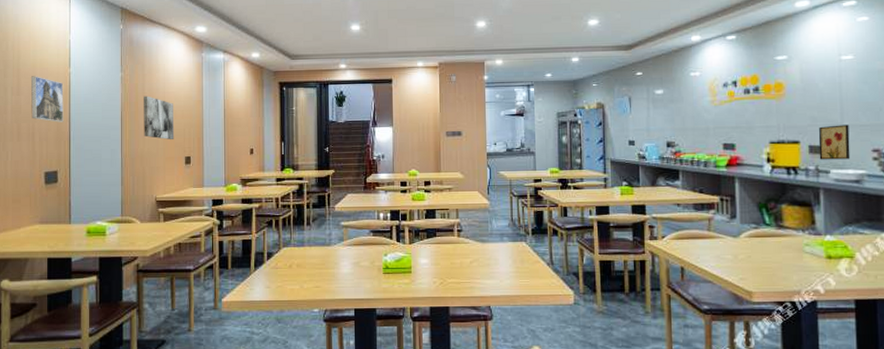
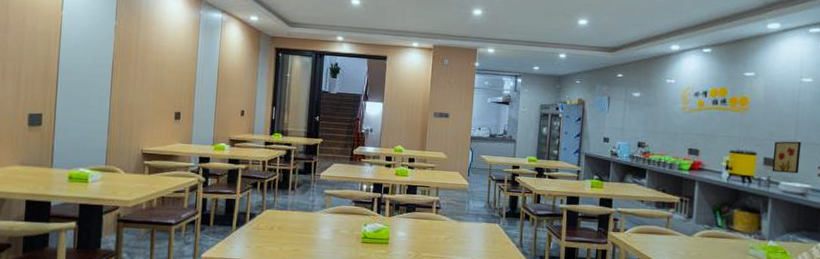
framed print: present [30,76,64,122] -> none [18,15,54,65]
wall art: present [144,96,175,139] -> none [134,47,167,94]

